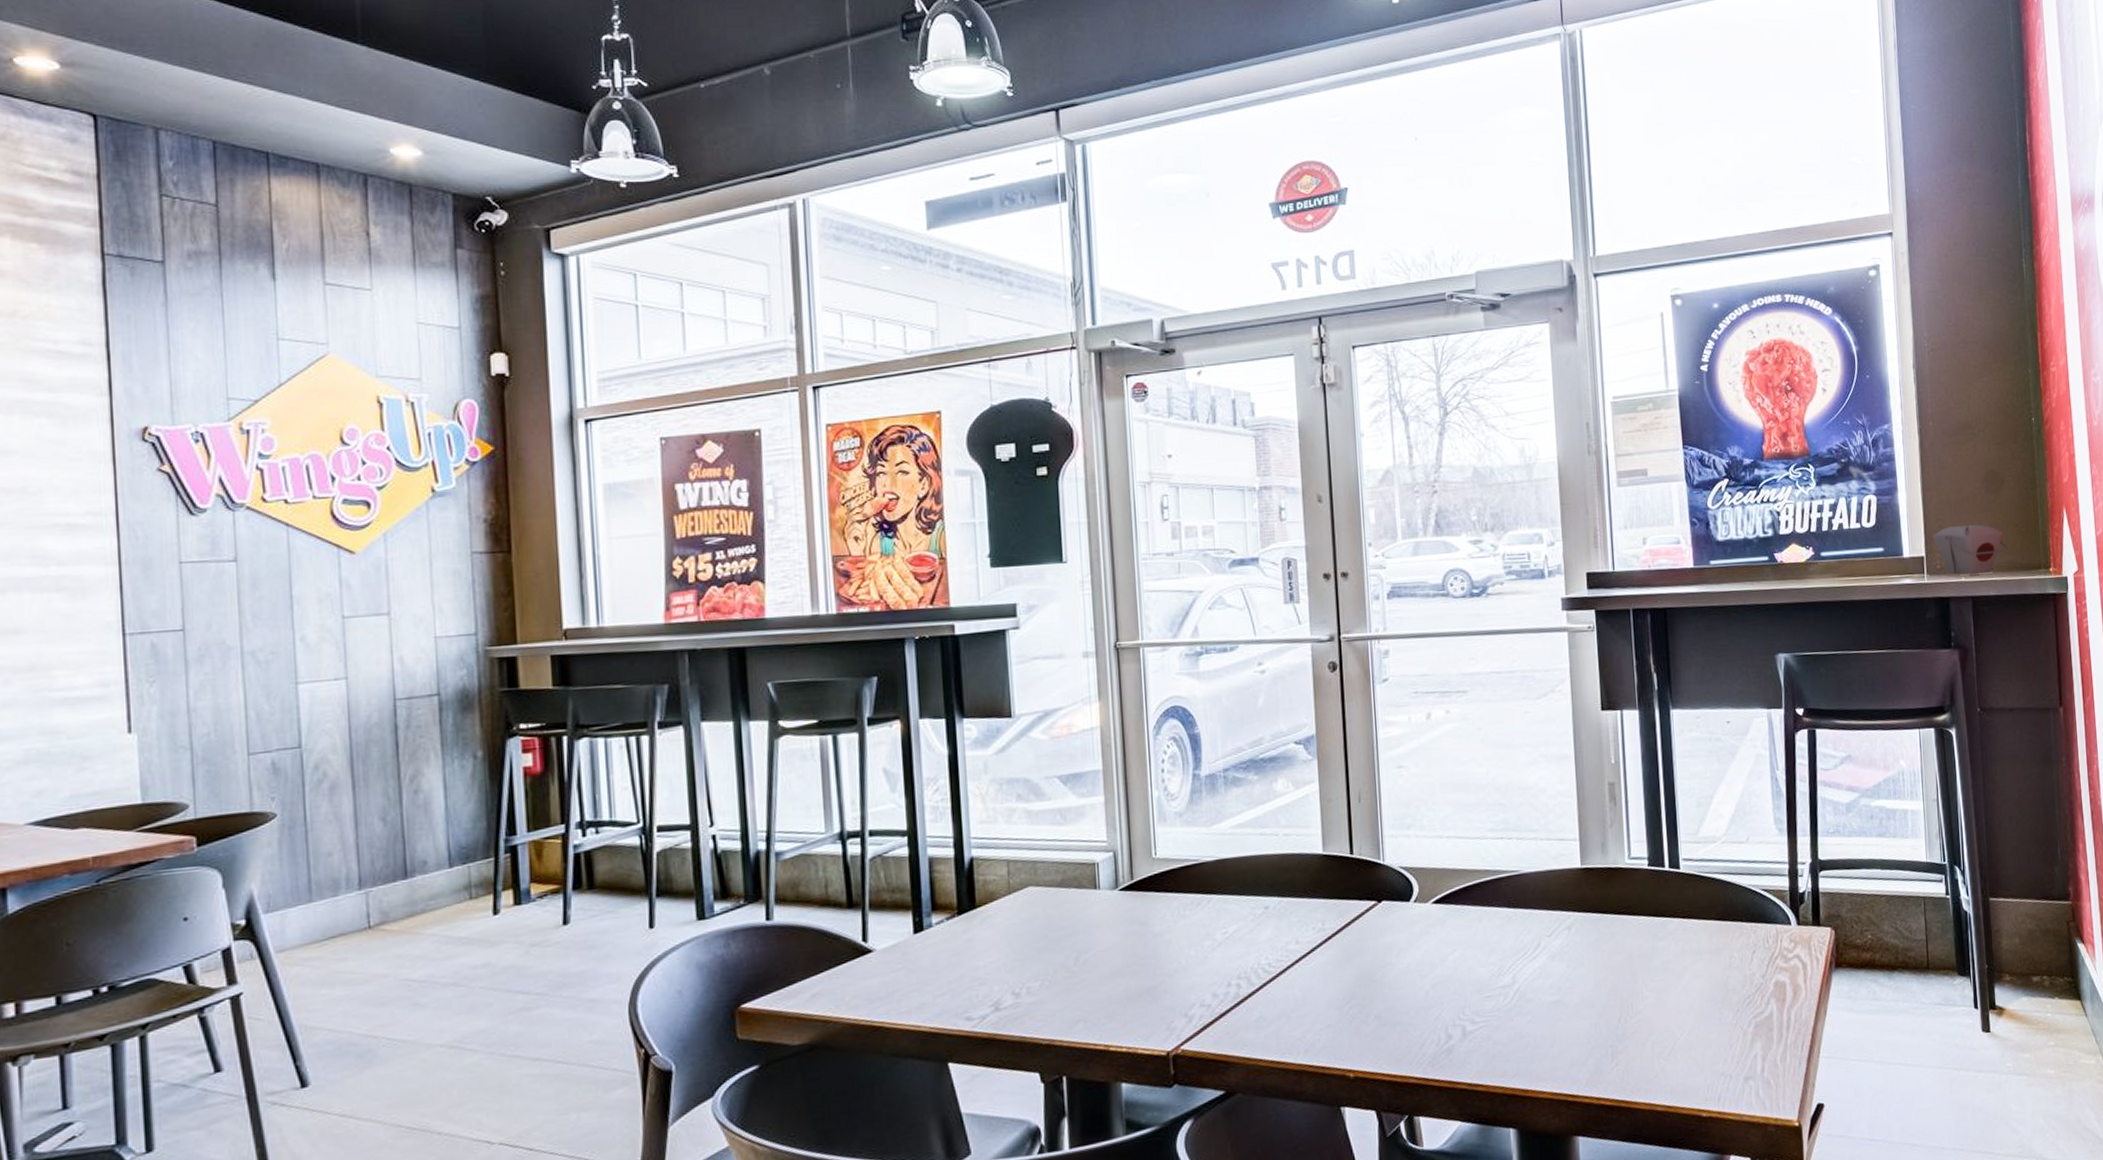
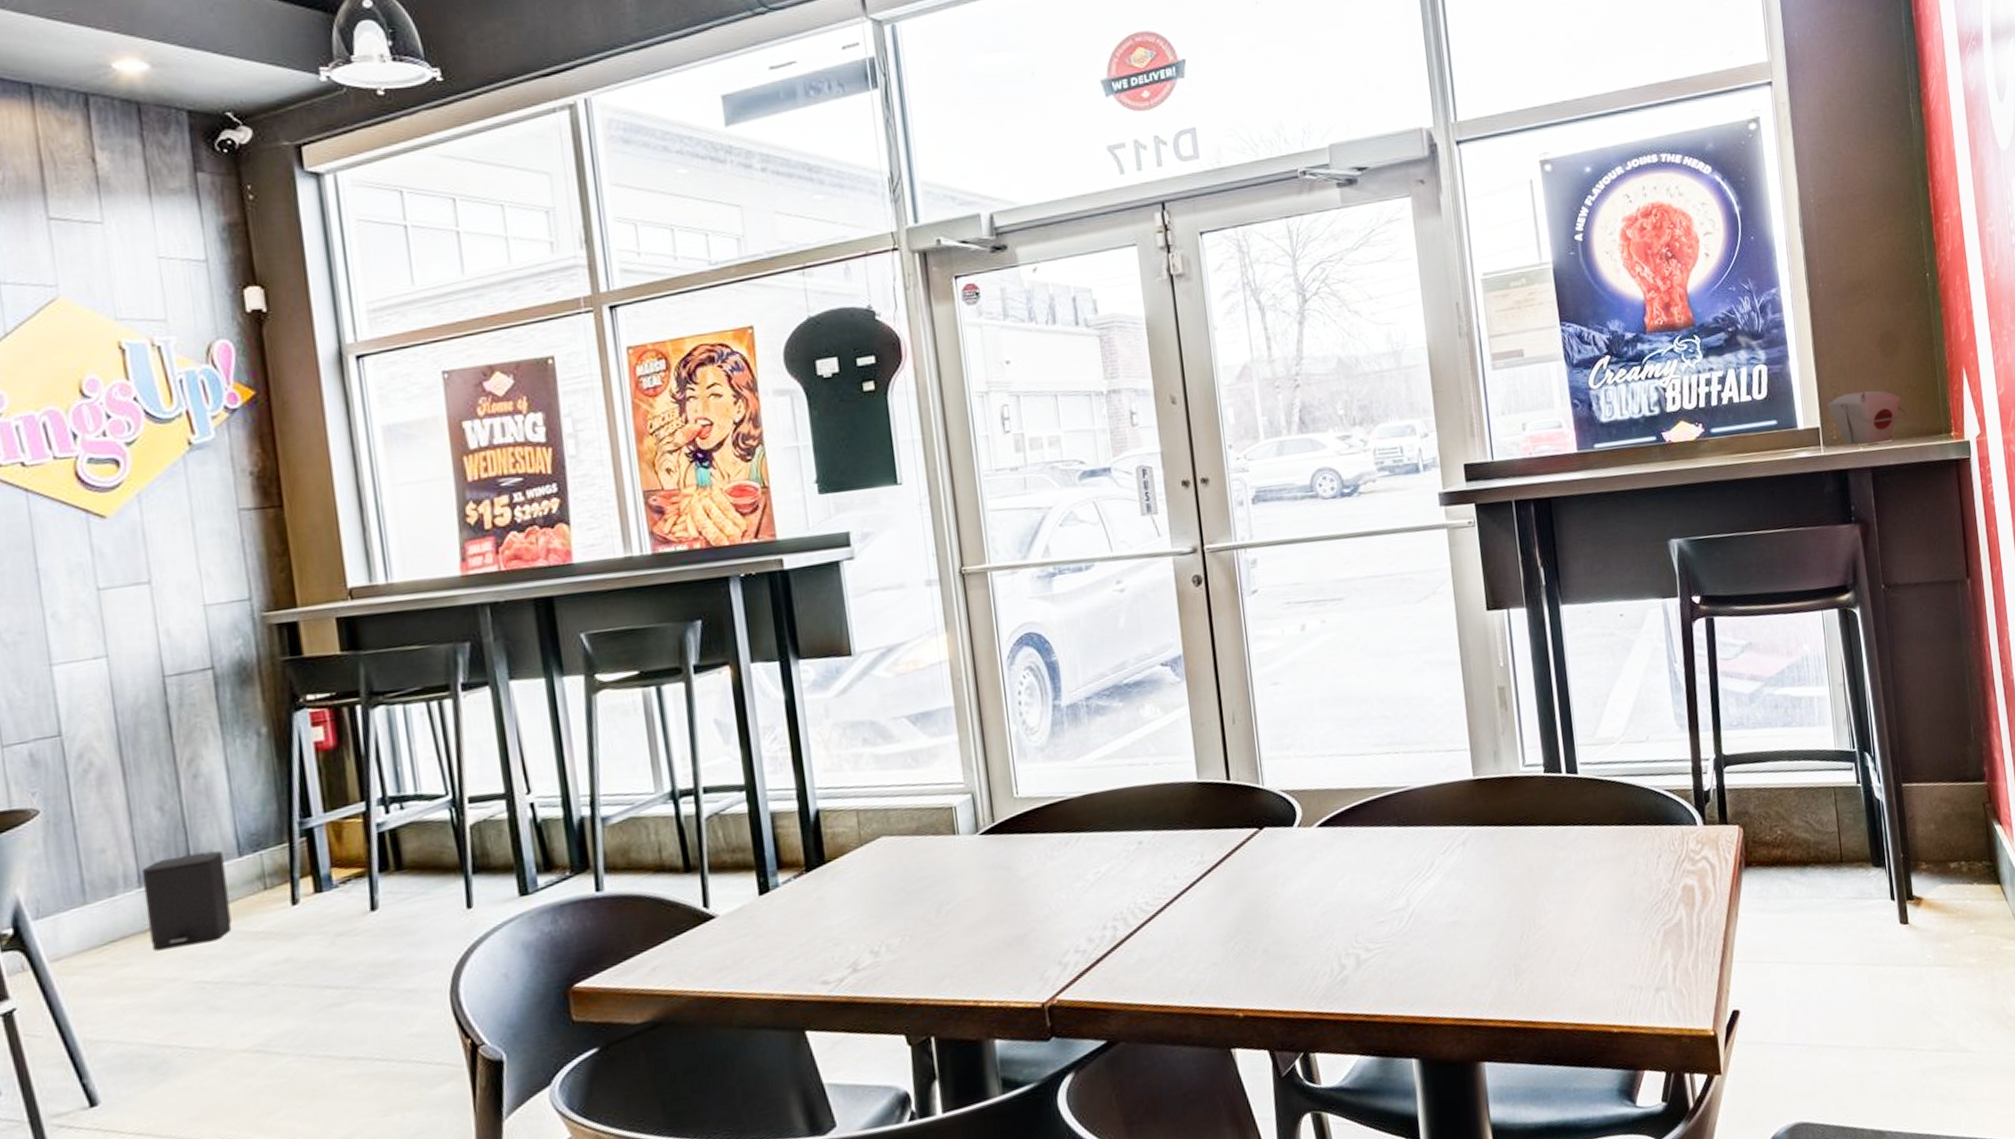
pedal bin: none [362,861,439,949] -> present [141,851,232,951]

